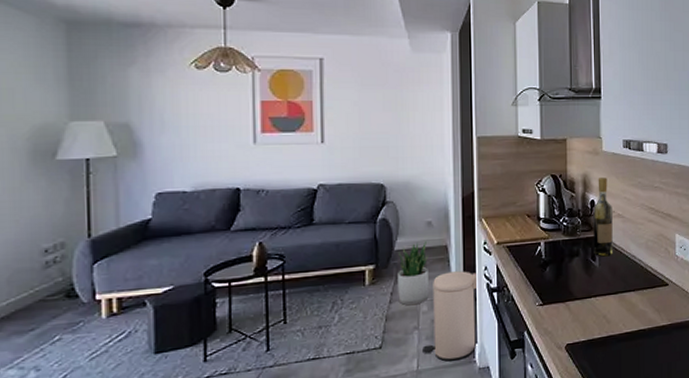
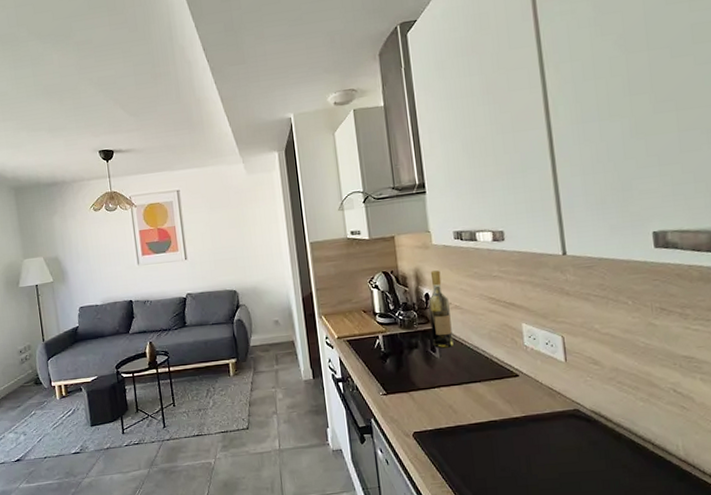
planter: present [398,241,429,306] -> none [254,338,282,394]
pedal bin: present [423,271,478,362] -> none [282,363,328,443]

